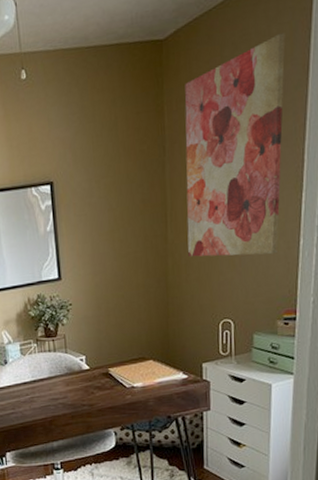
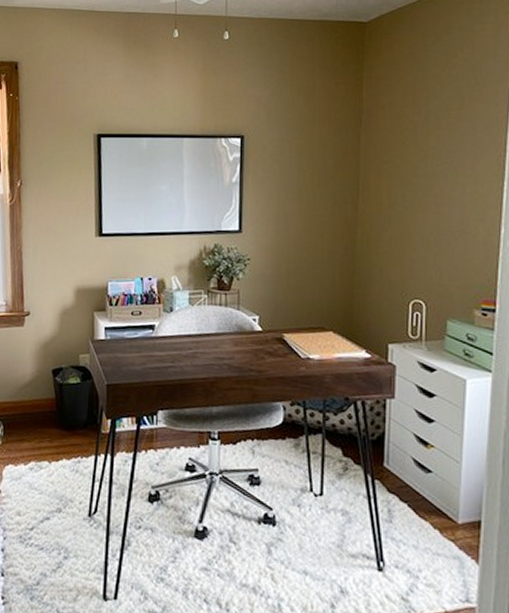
wall art: present [185,33,286,257] -> none [380,31,489,239]

